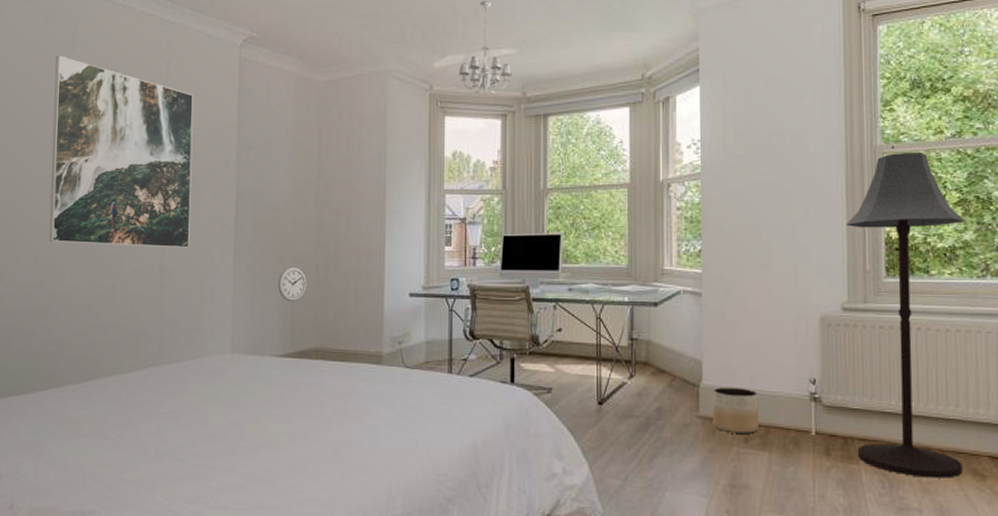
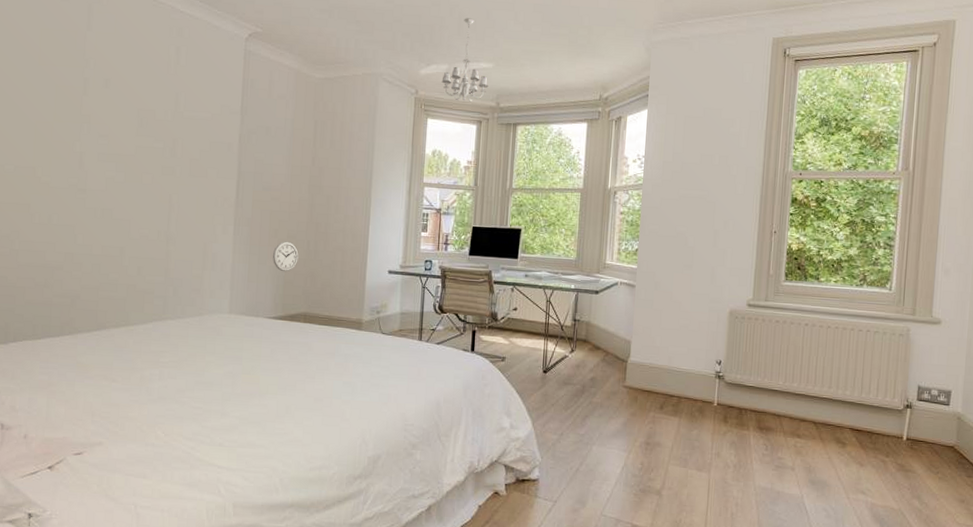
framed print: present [49,55,194,248] -> none [63,34,202,219]
planter: present [712,387,759,434] -> none [636,363,674,402]
floor lamp: present [845,153,965,478] -> none [748,179,852,444]

